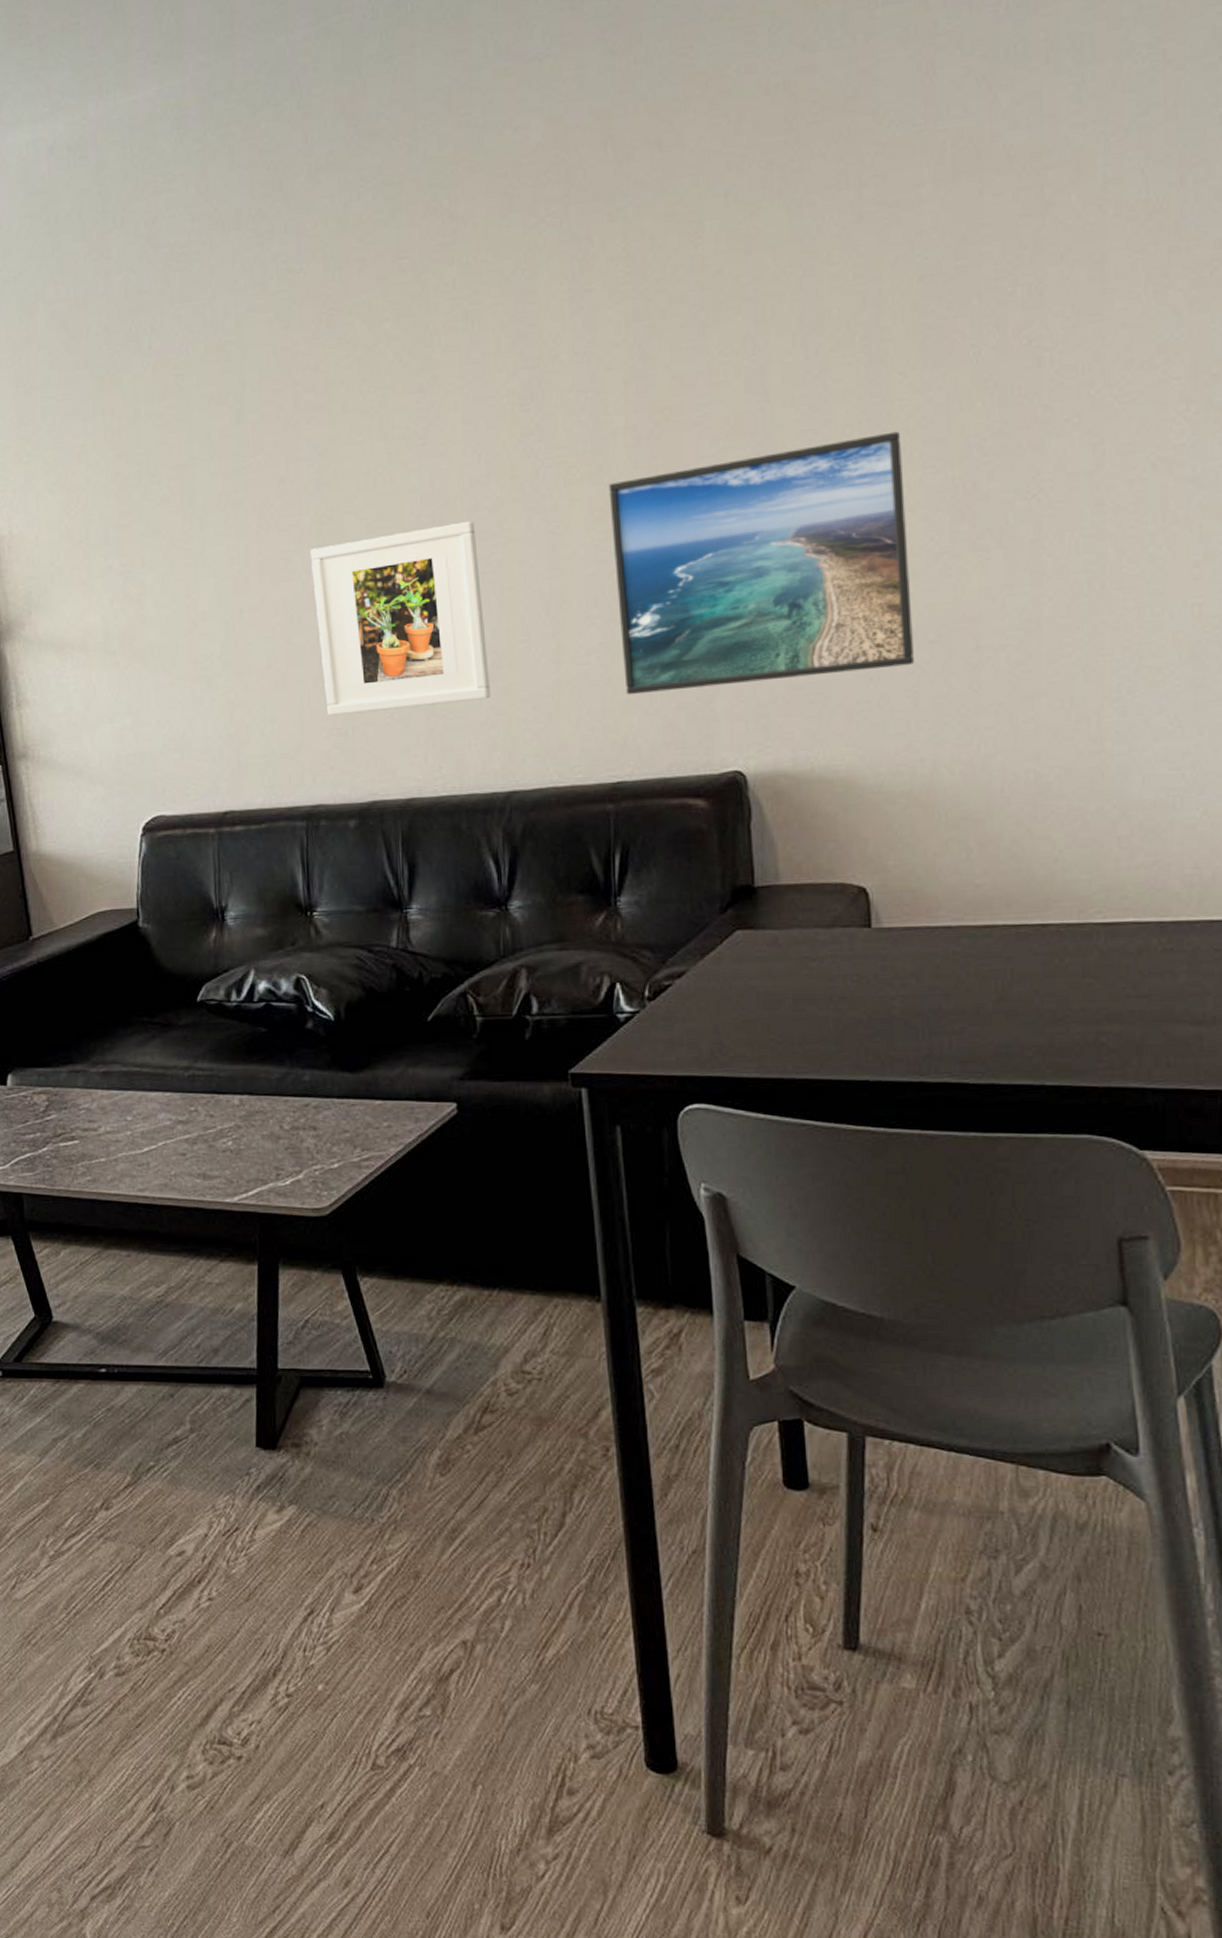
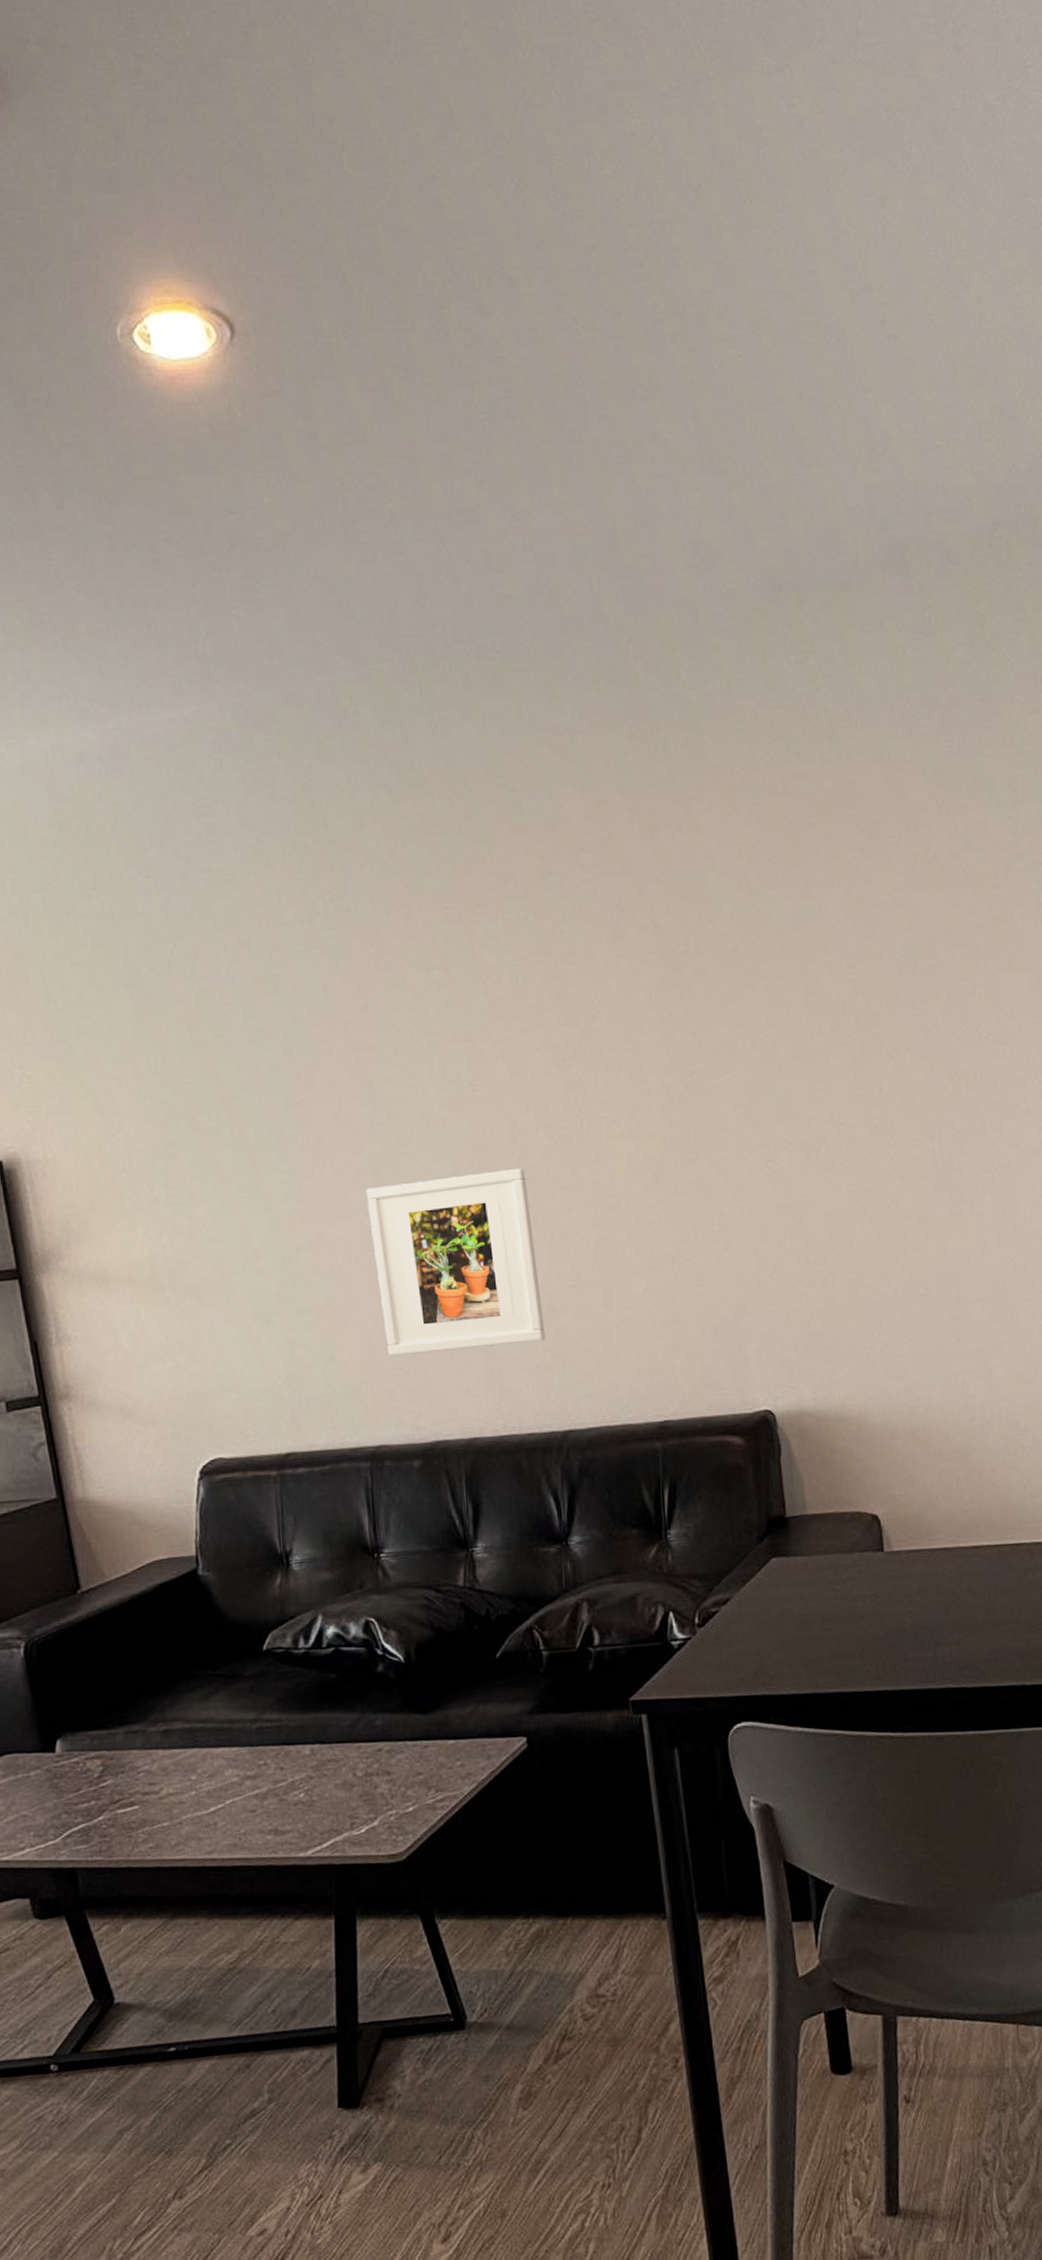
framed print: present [608,431,914,695] -> none [646,1106,909,1339]

